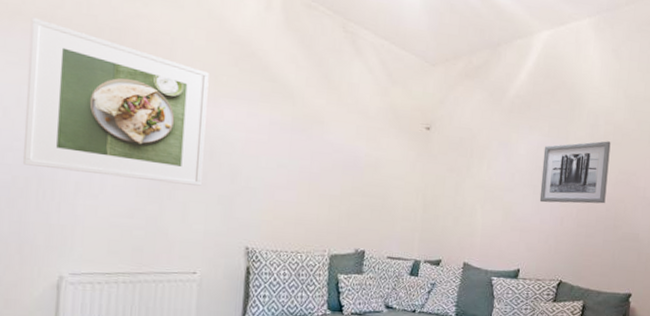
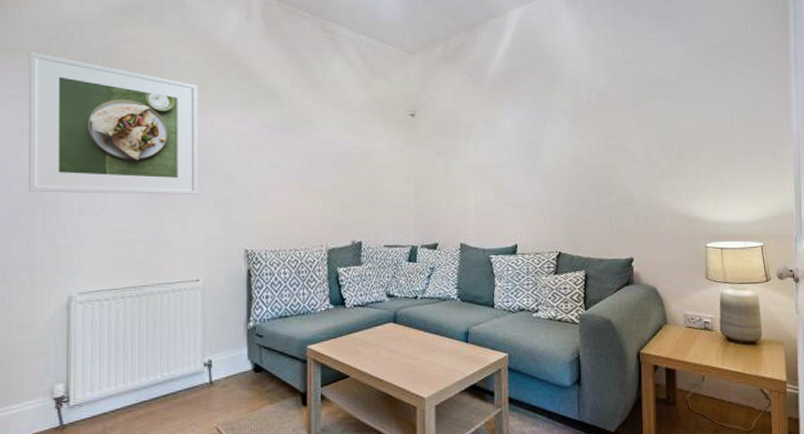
wall art: present [539,141,611,204] -> none [529,108,596,176]

